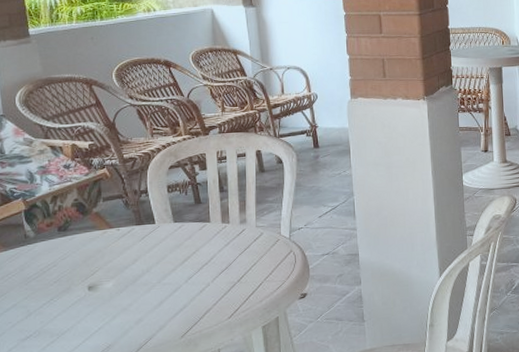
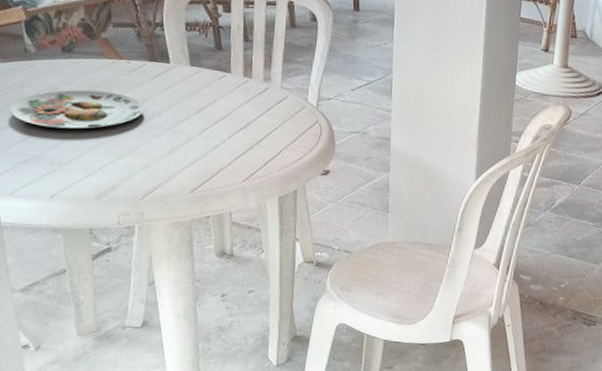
plate: none [12,259,135,303] -> present [9,90,145,129]

